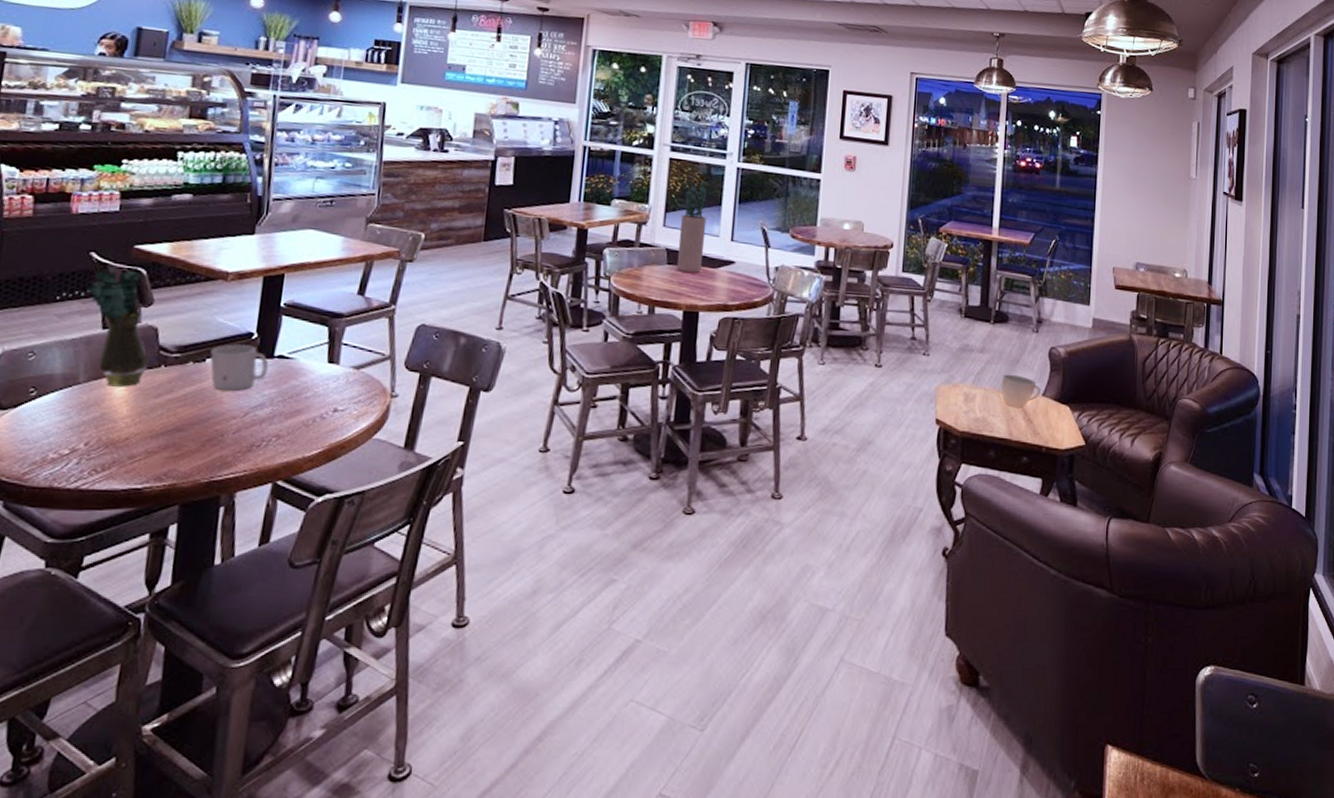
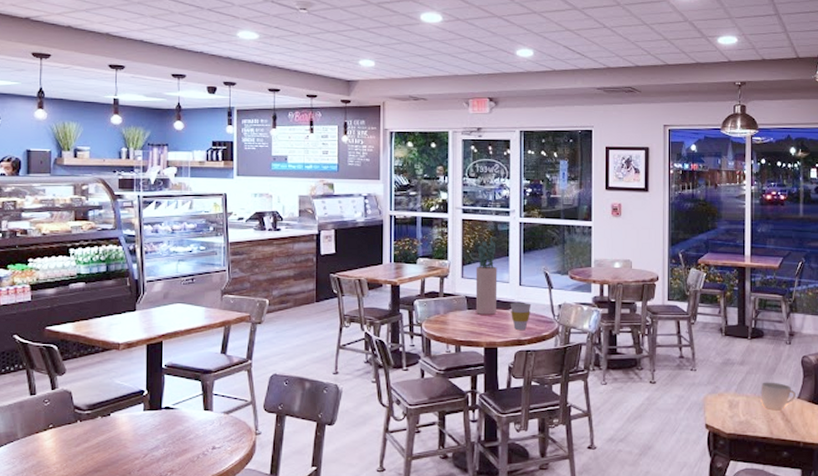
vase: present [86,264,148,387] -> none [15,344,67,440]
mug: present [210,344,269,392] -> none [113,400,159,438]
cup: none [718,260,744,295] -> present [510,303,532,331]

